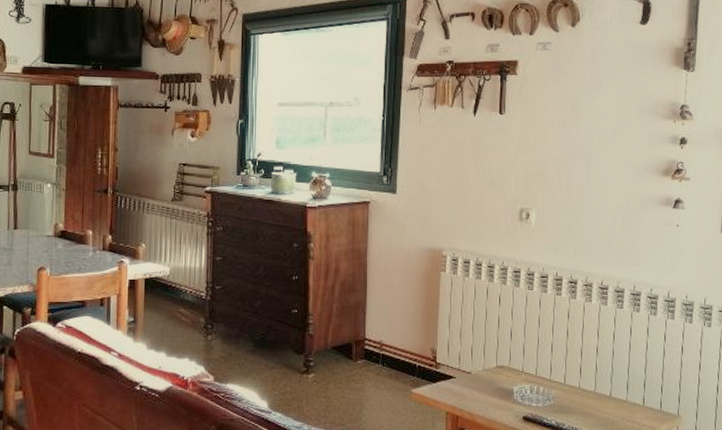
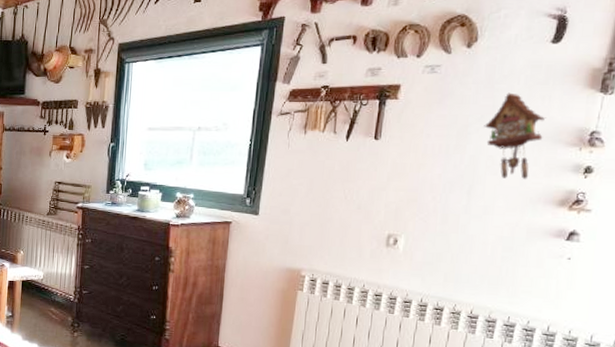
cuckoo clock: none [593,69,644,151] -> present [484,92,546,179]

